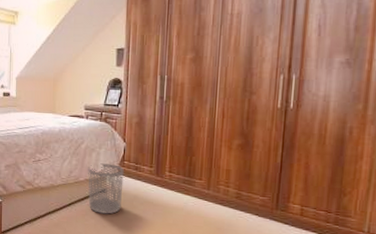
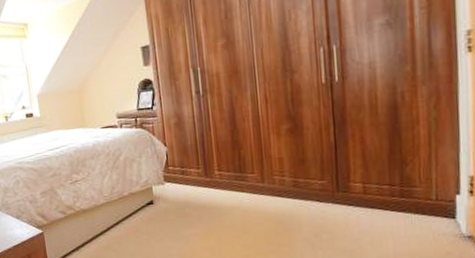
waste bin: present [88,163,124,214] -> none [131,172,173,228]

